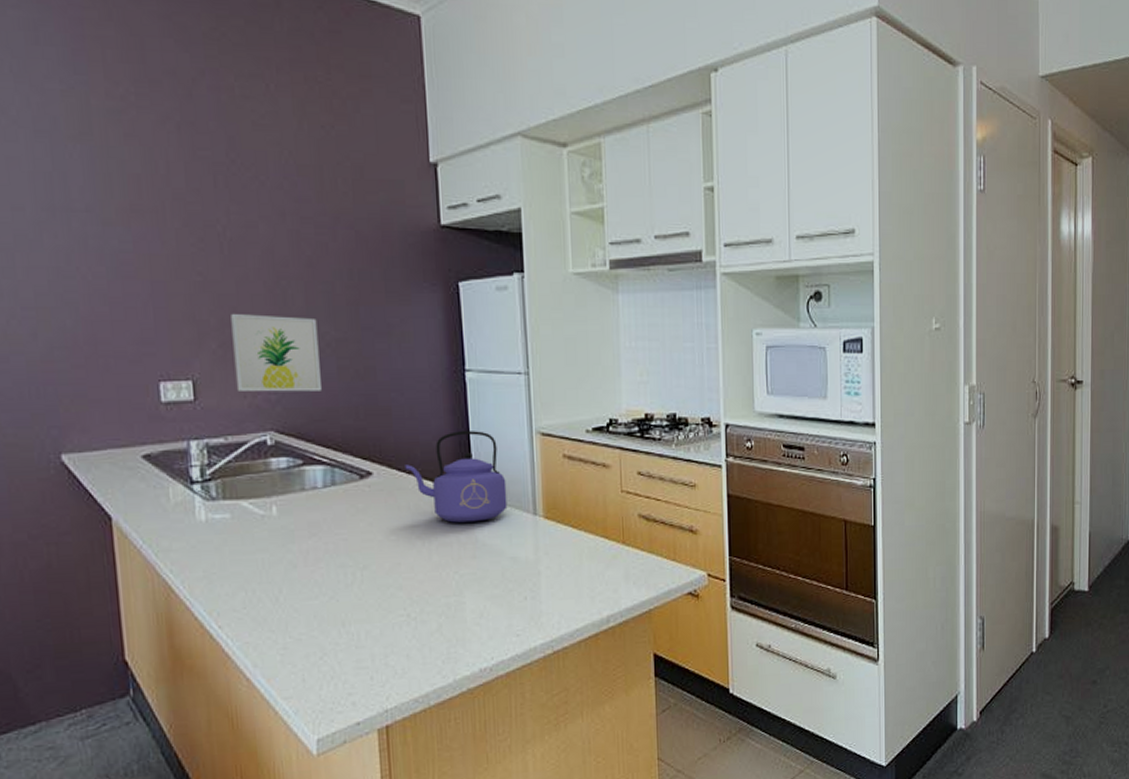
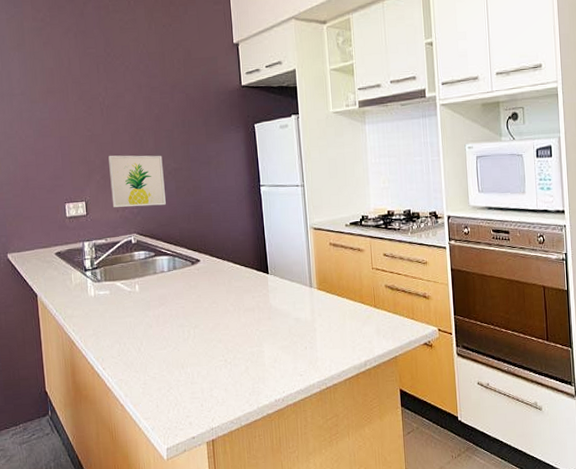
kettle: present [405,431,508,523] -> none [221,228,292,294]

